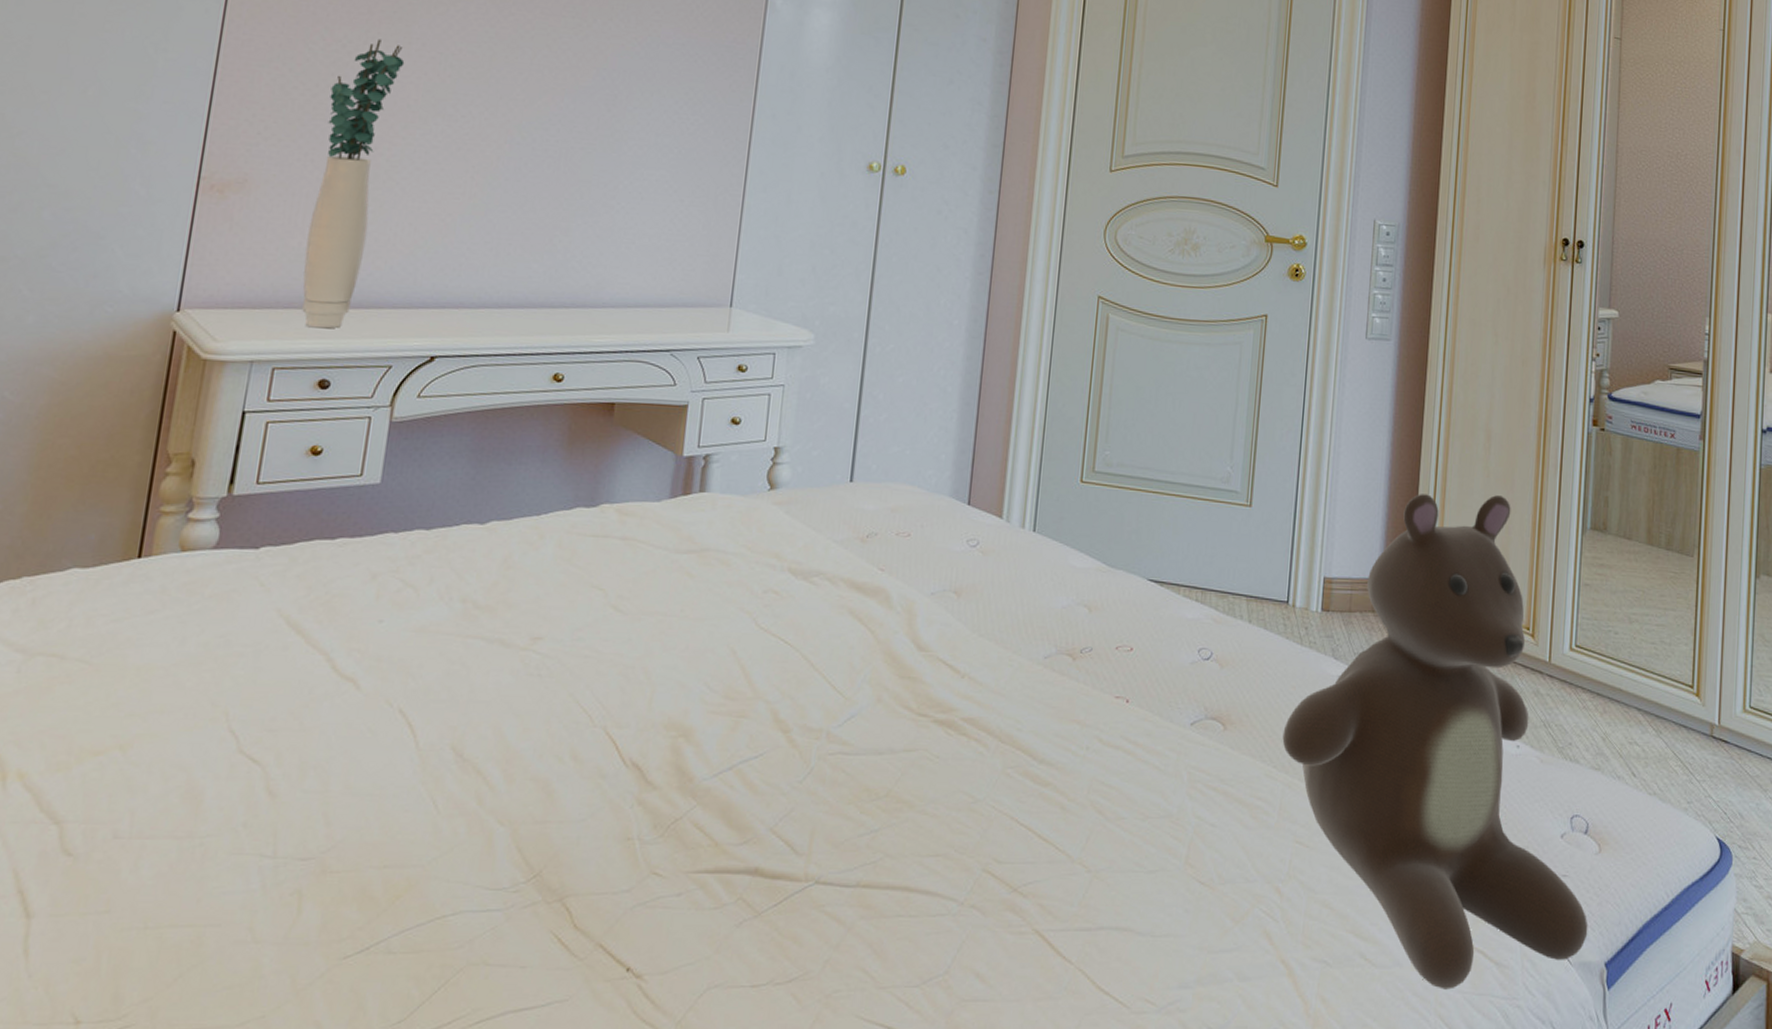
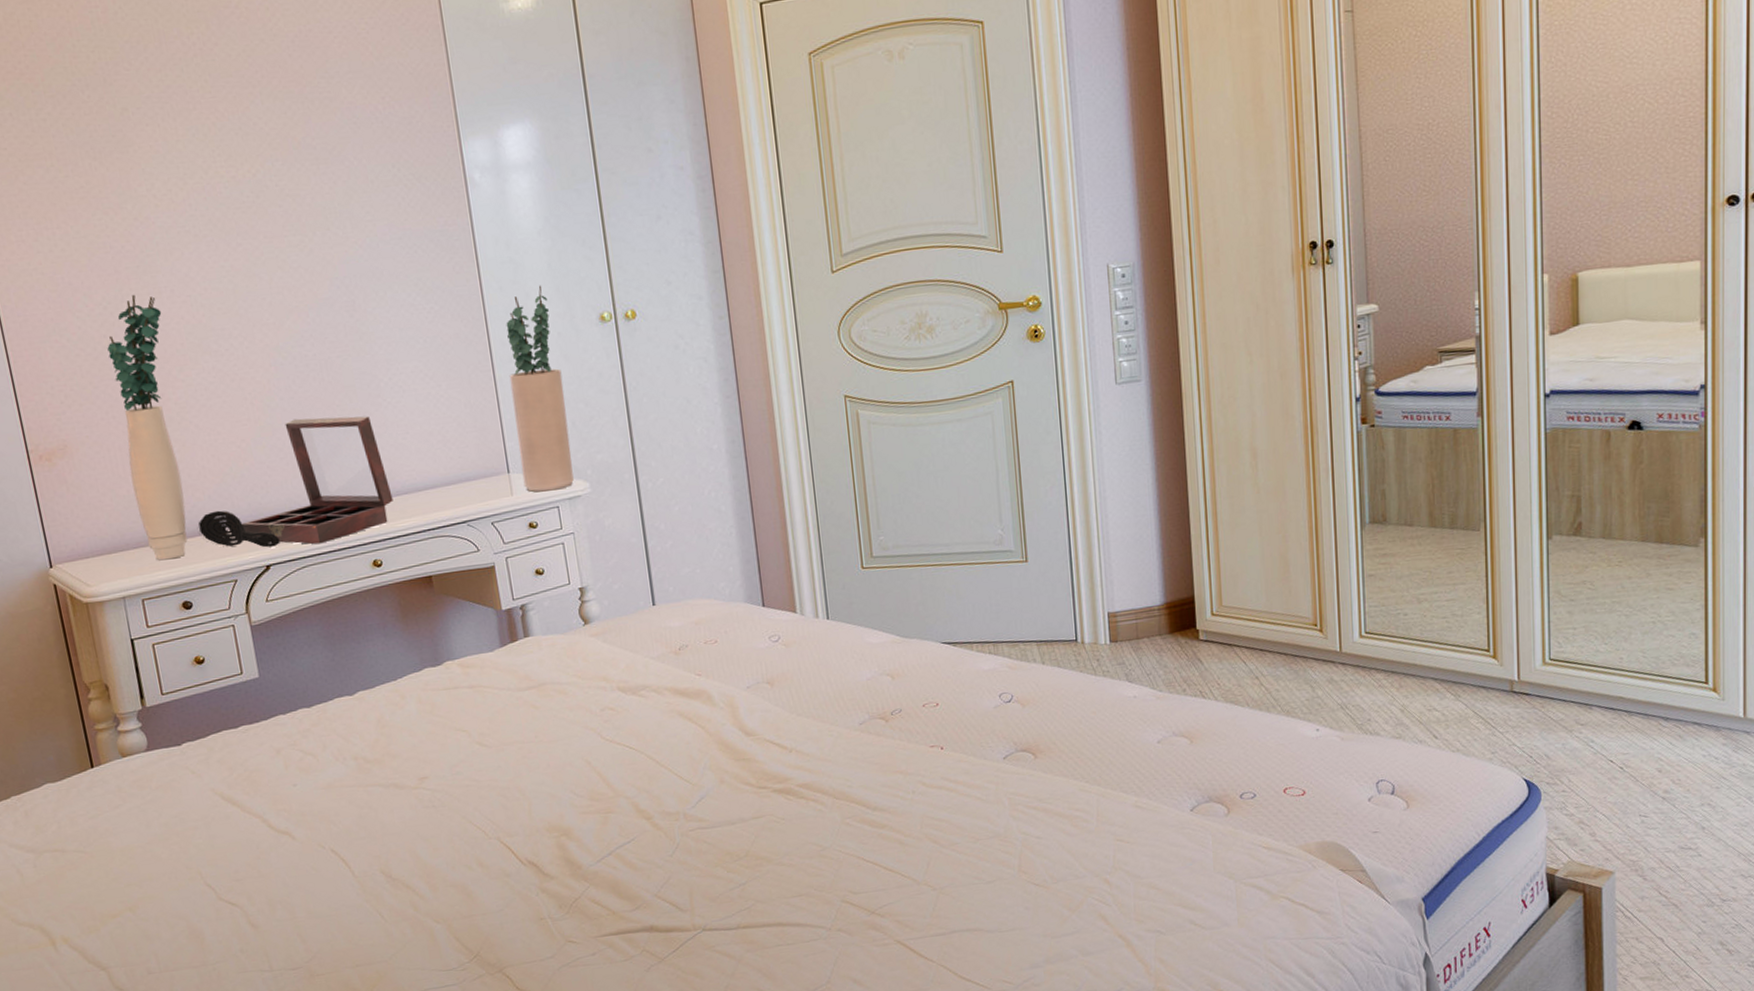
hairbrush: none [364,284,456,337] -> present [197,510,280,548]
jewelry box: none [415,203,598,344] -> present [241,416,393,545]
vase: none [743,121,819,336] -> present [506,285,574,492]
teddy bear: present [1282,494,1588,990] -> none [1090,508,1403,939]

